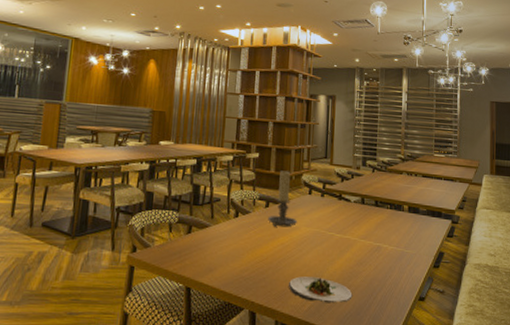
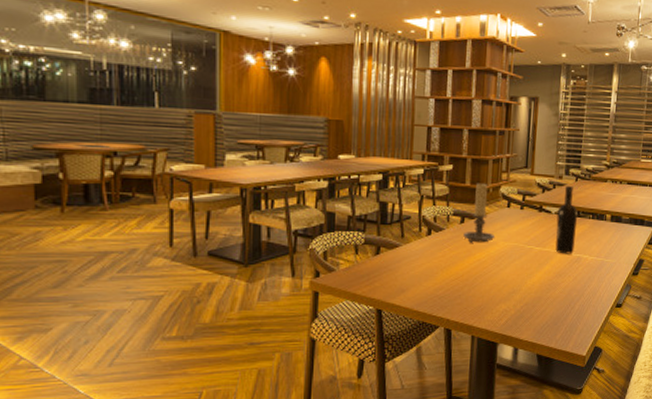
salad plate: present [289,276,353,304] -> none [486,291,551,316]
wine bottle: none [355,175,375,243] -> present [555,185,578,254]

